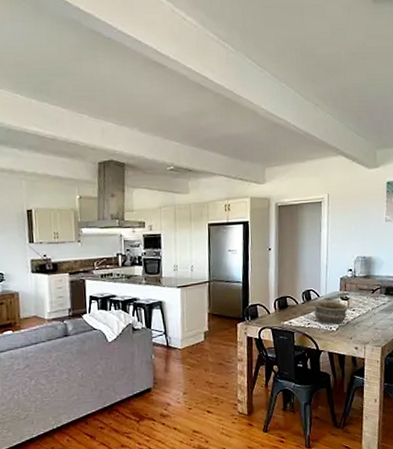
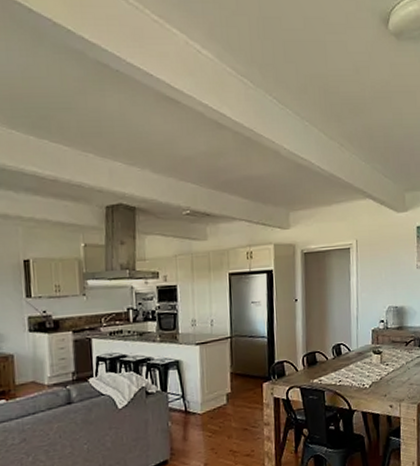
bowl: present [314,300,349,325] -> none [345,354,382,382]

